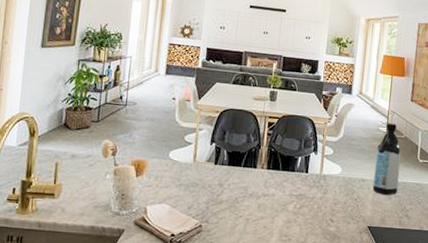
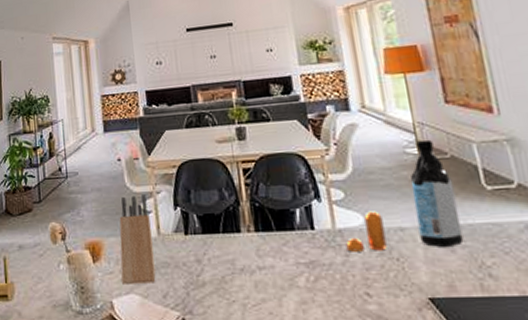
knife block: none [157,129,190,197] -> present [119,195,156,284]
pepper shaker: none [326,165,353,193] -> present [346,211,387,252]

